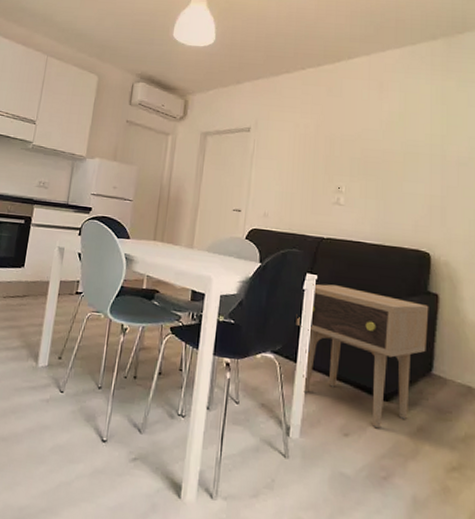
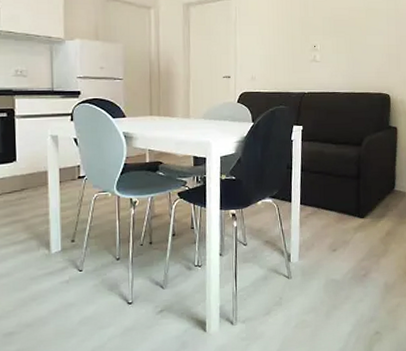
side table: present [296,284,429,429] -> none [288,132,391,240]

